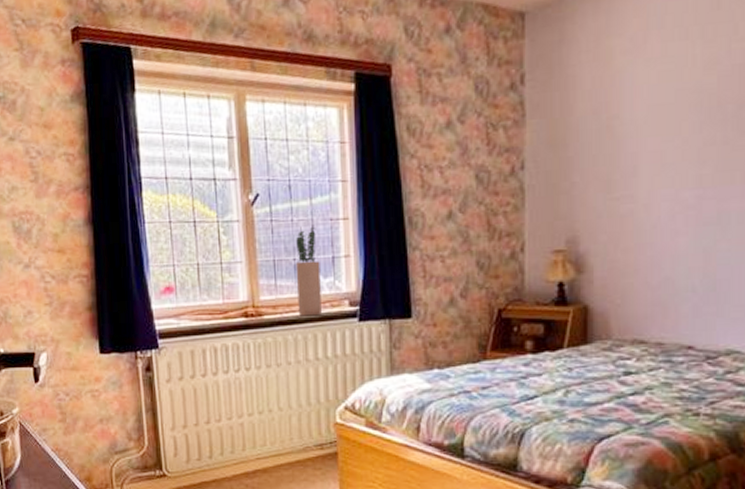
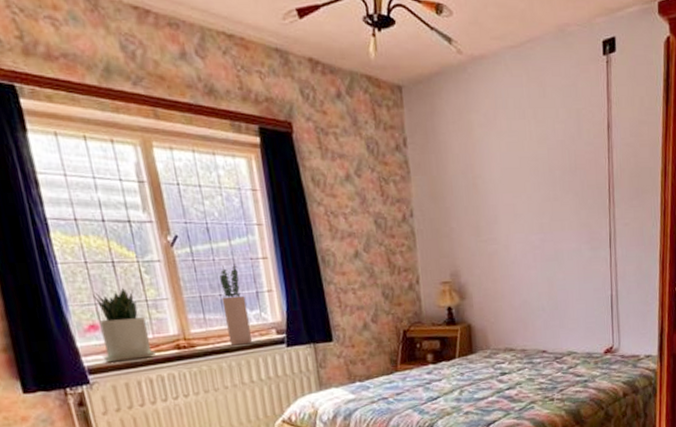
planter: none [173,248,224,327] -> present [93,287,156,362]

